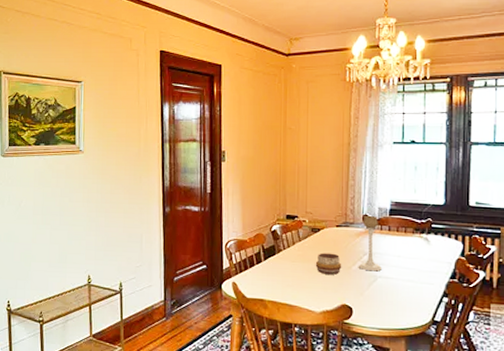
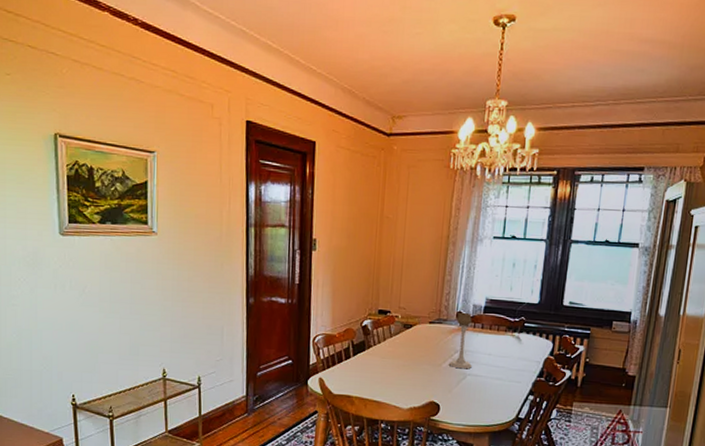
decorative bowl: present [315,252,342,275] -> none [405,349,433,372]

